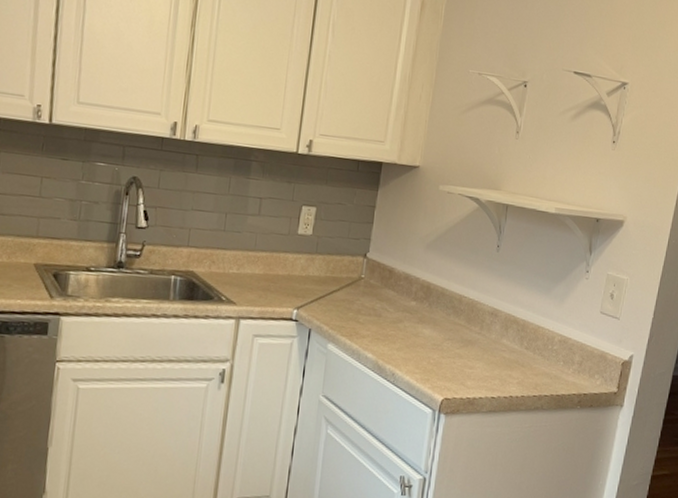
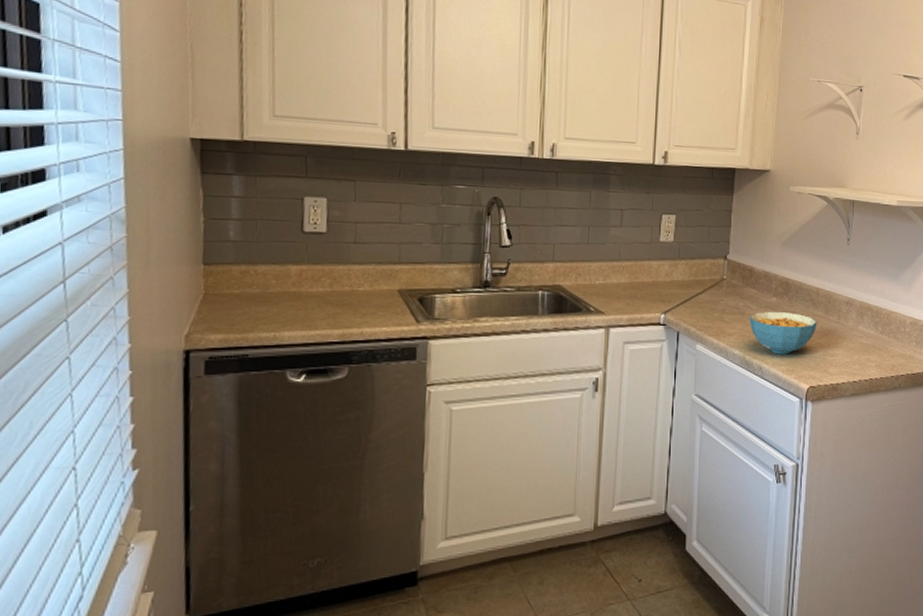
cereal bowl: none [385,315,458,363] -> present [749,312,818,354]

